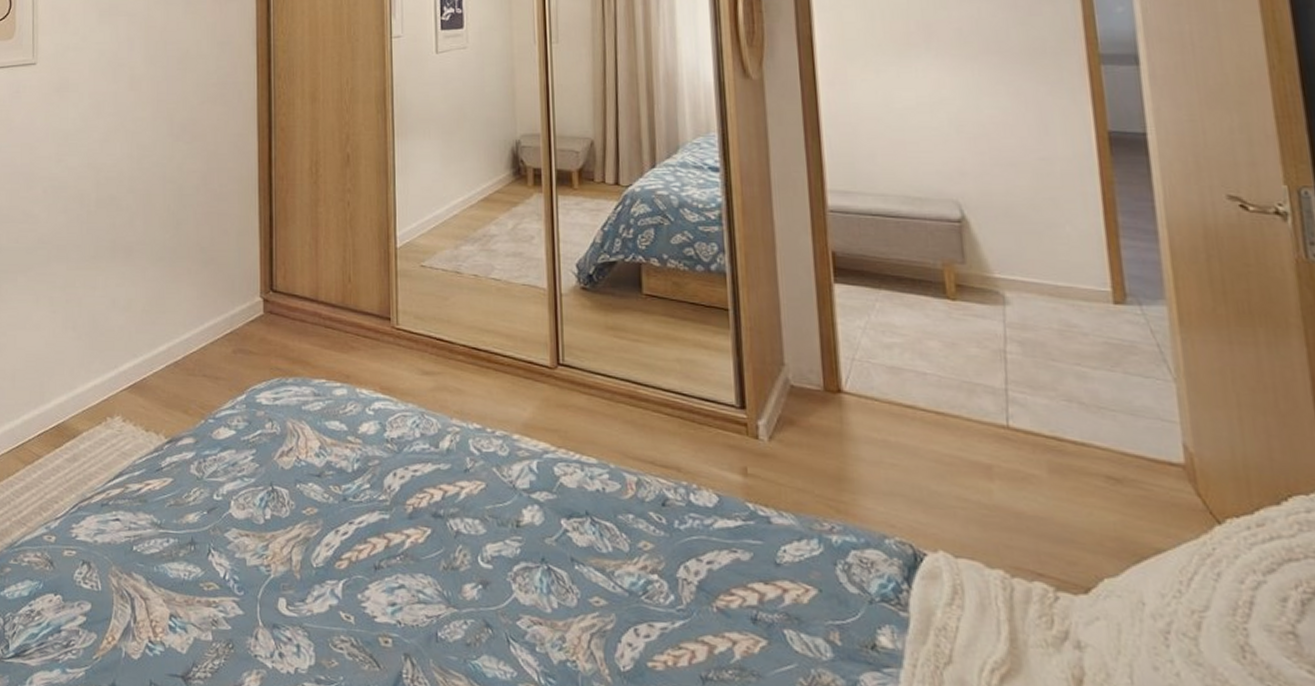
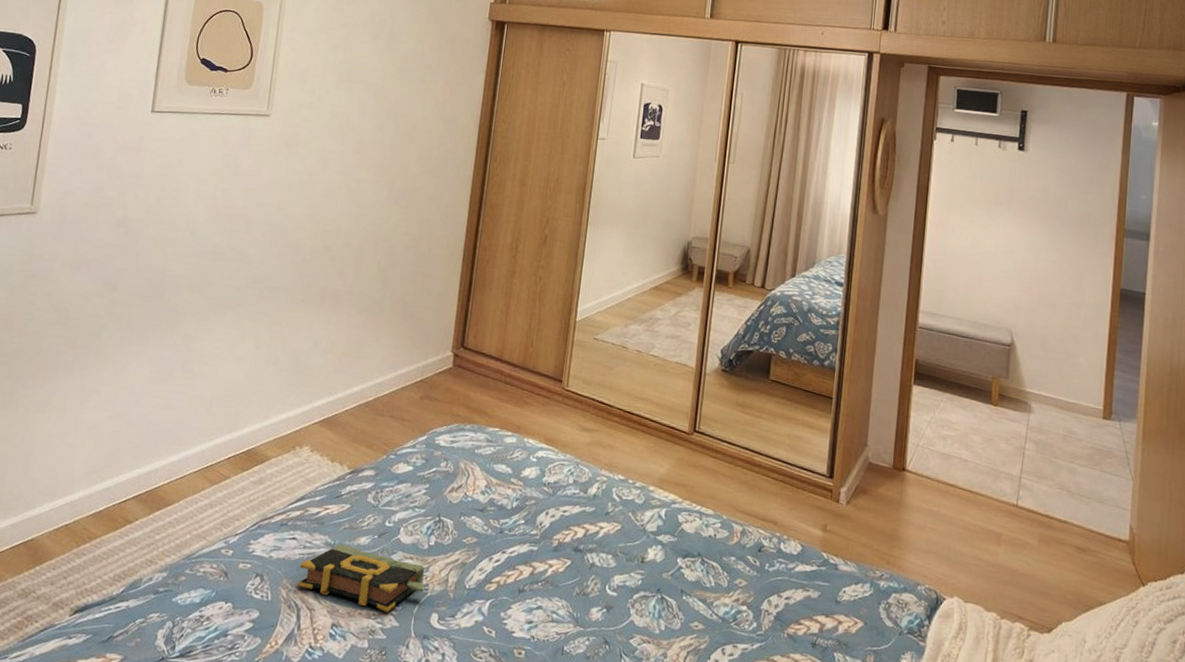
book: none [127,522,266,599] -> present [297,543,425,613]

